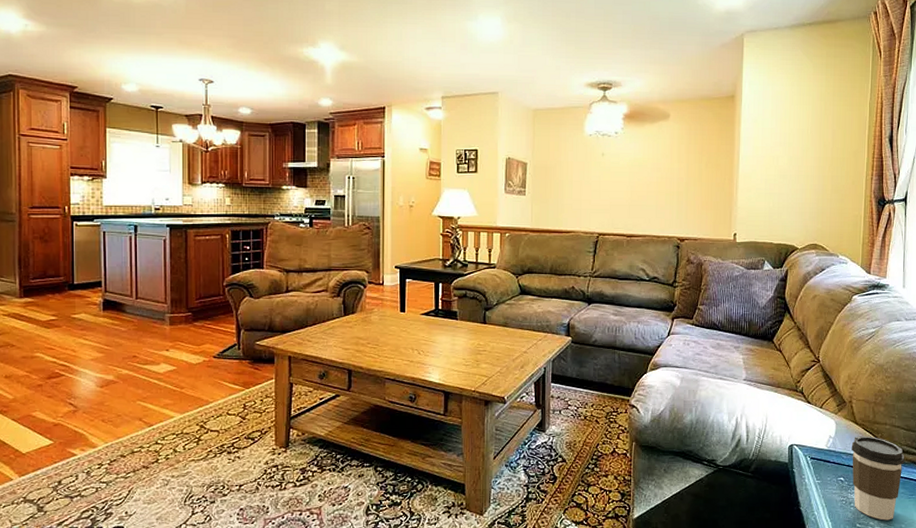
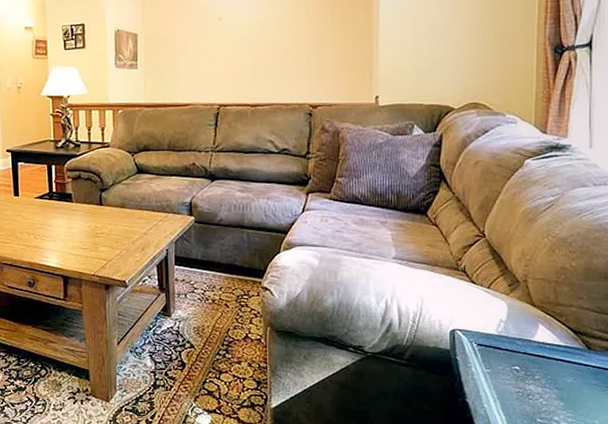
coffee cup: present [851,436,905,521] -> none [528,319,597,416]

